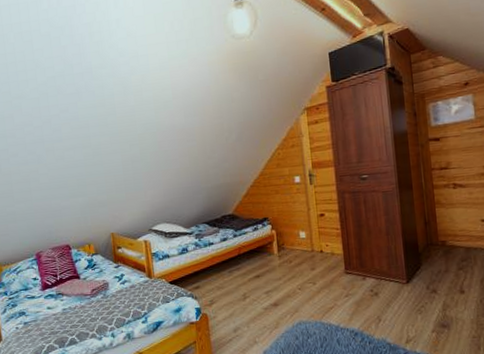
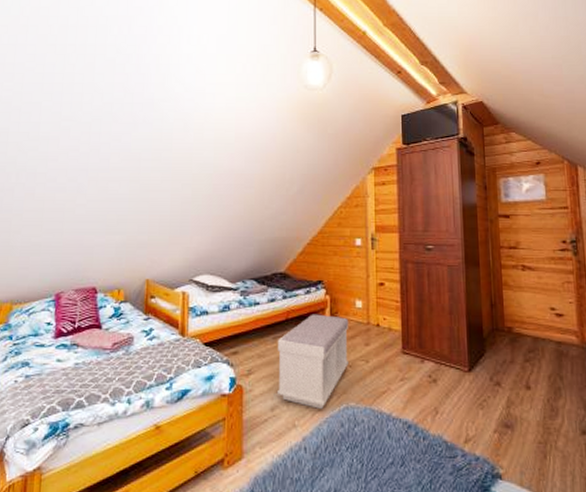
bench: none [233,247,298,327] -> present [278,314,349,409]

